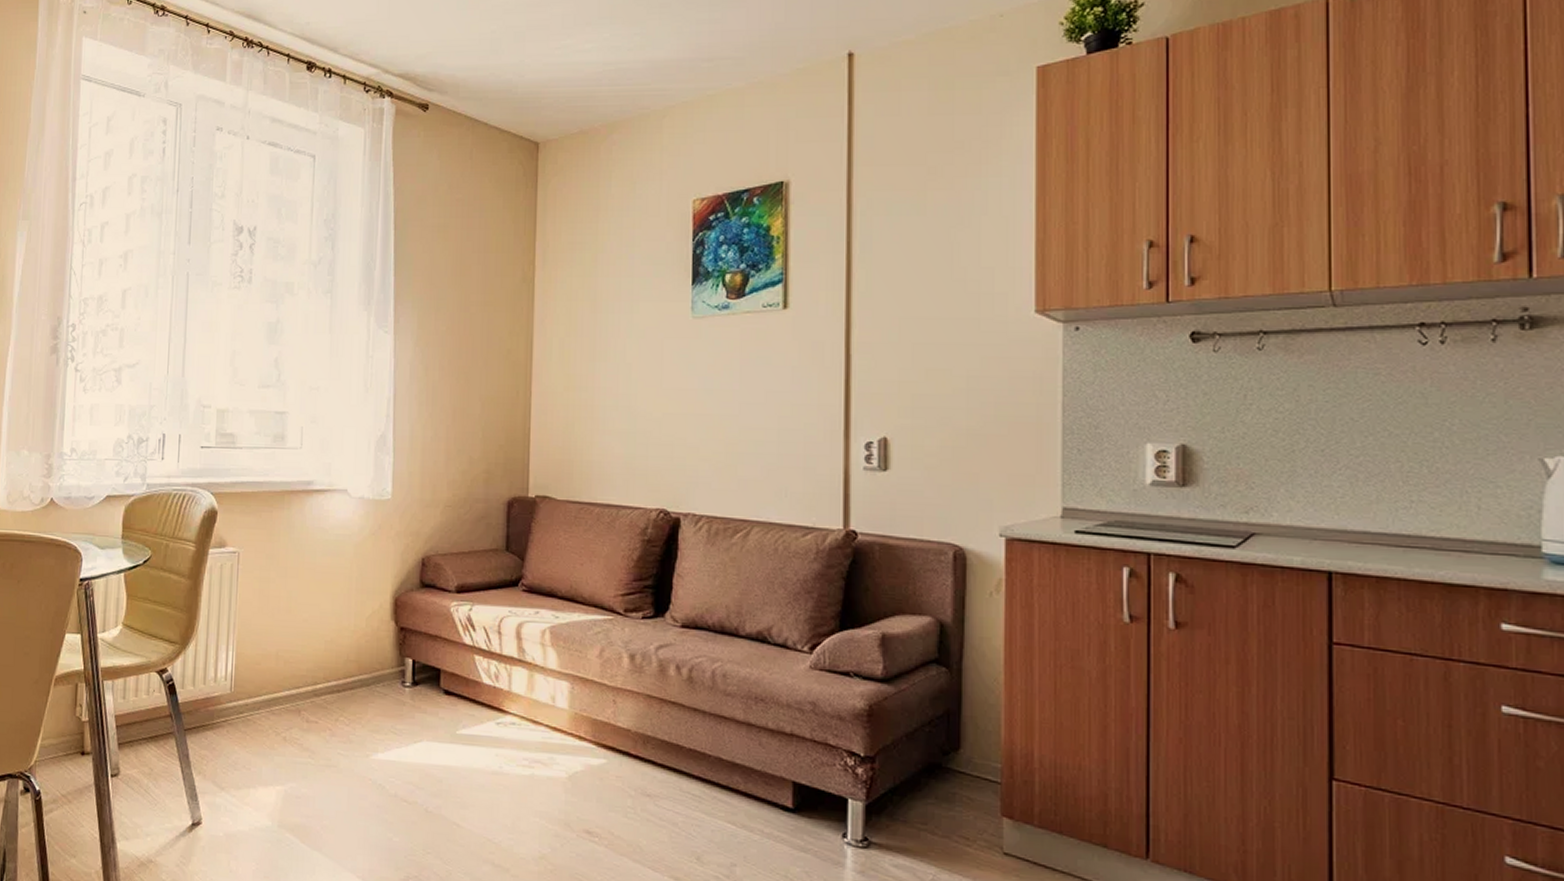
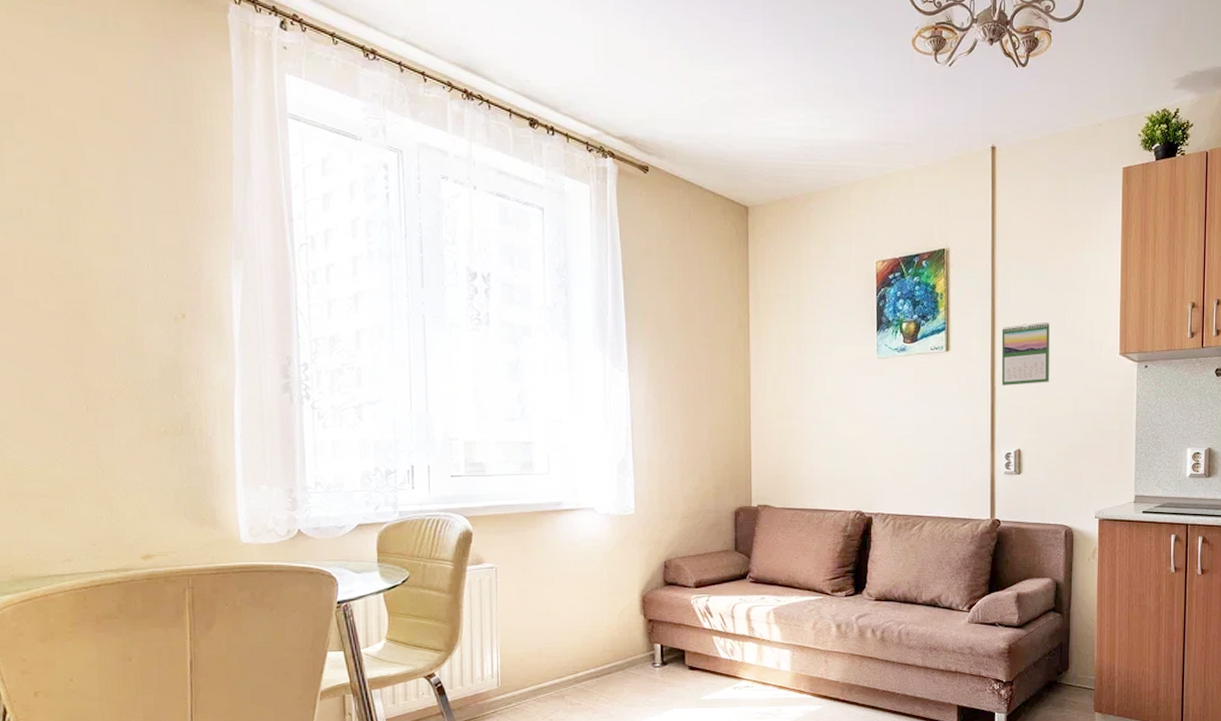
calendar: none [860,270,931,353] -> present [1001,322,1050,385]

